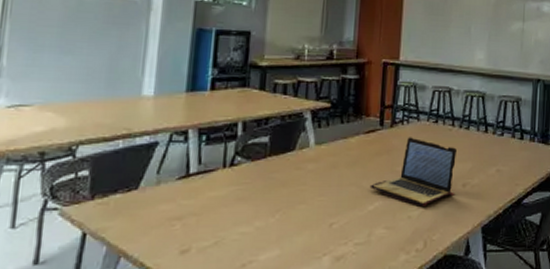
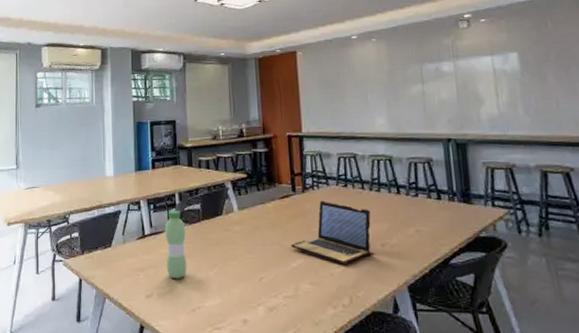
water bottle: none [213,143,246,229] -> present [164,210,187,279]

